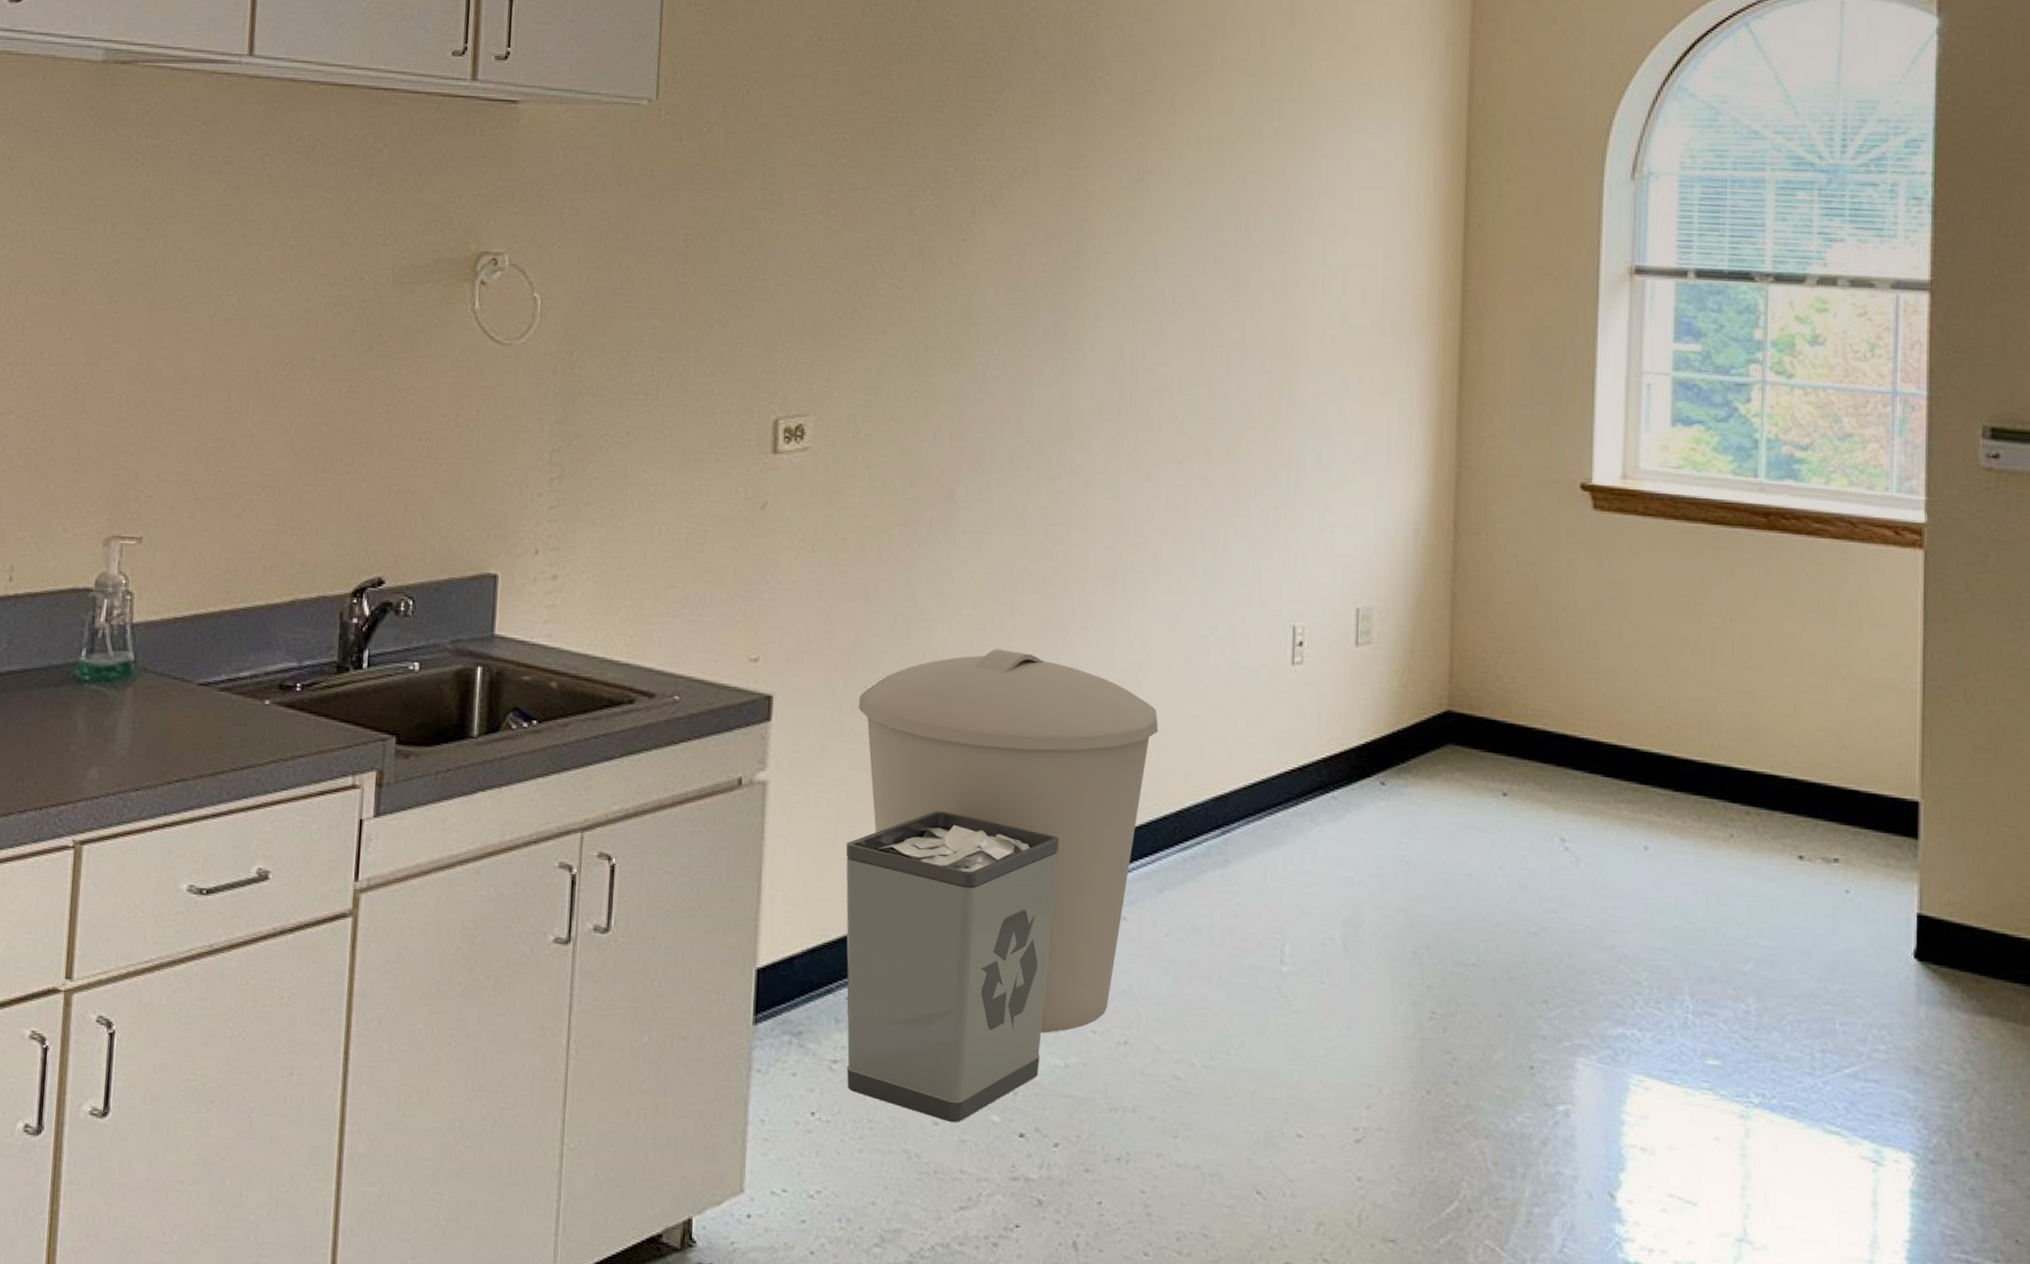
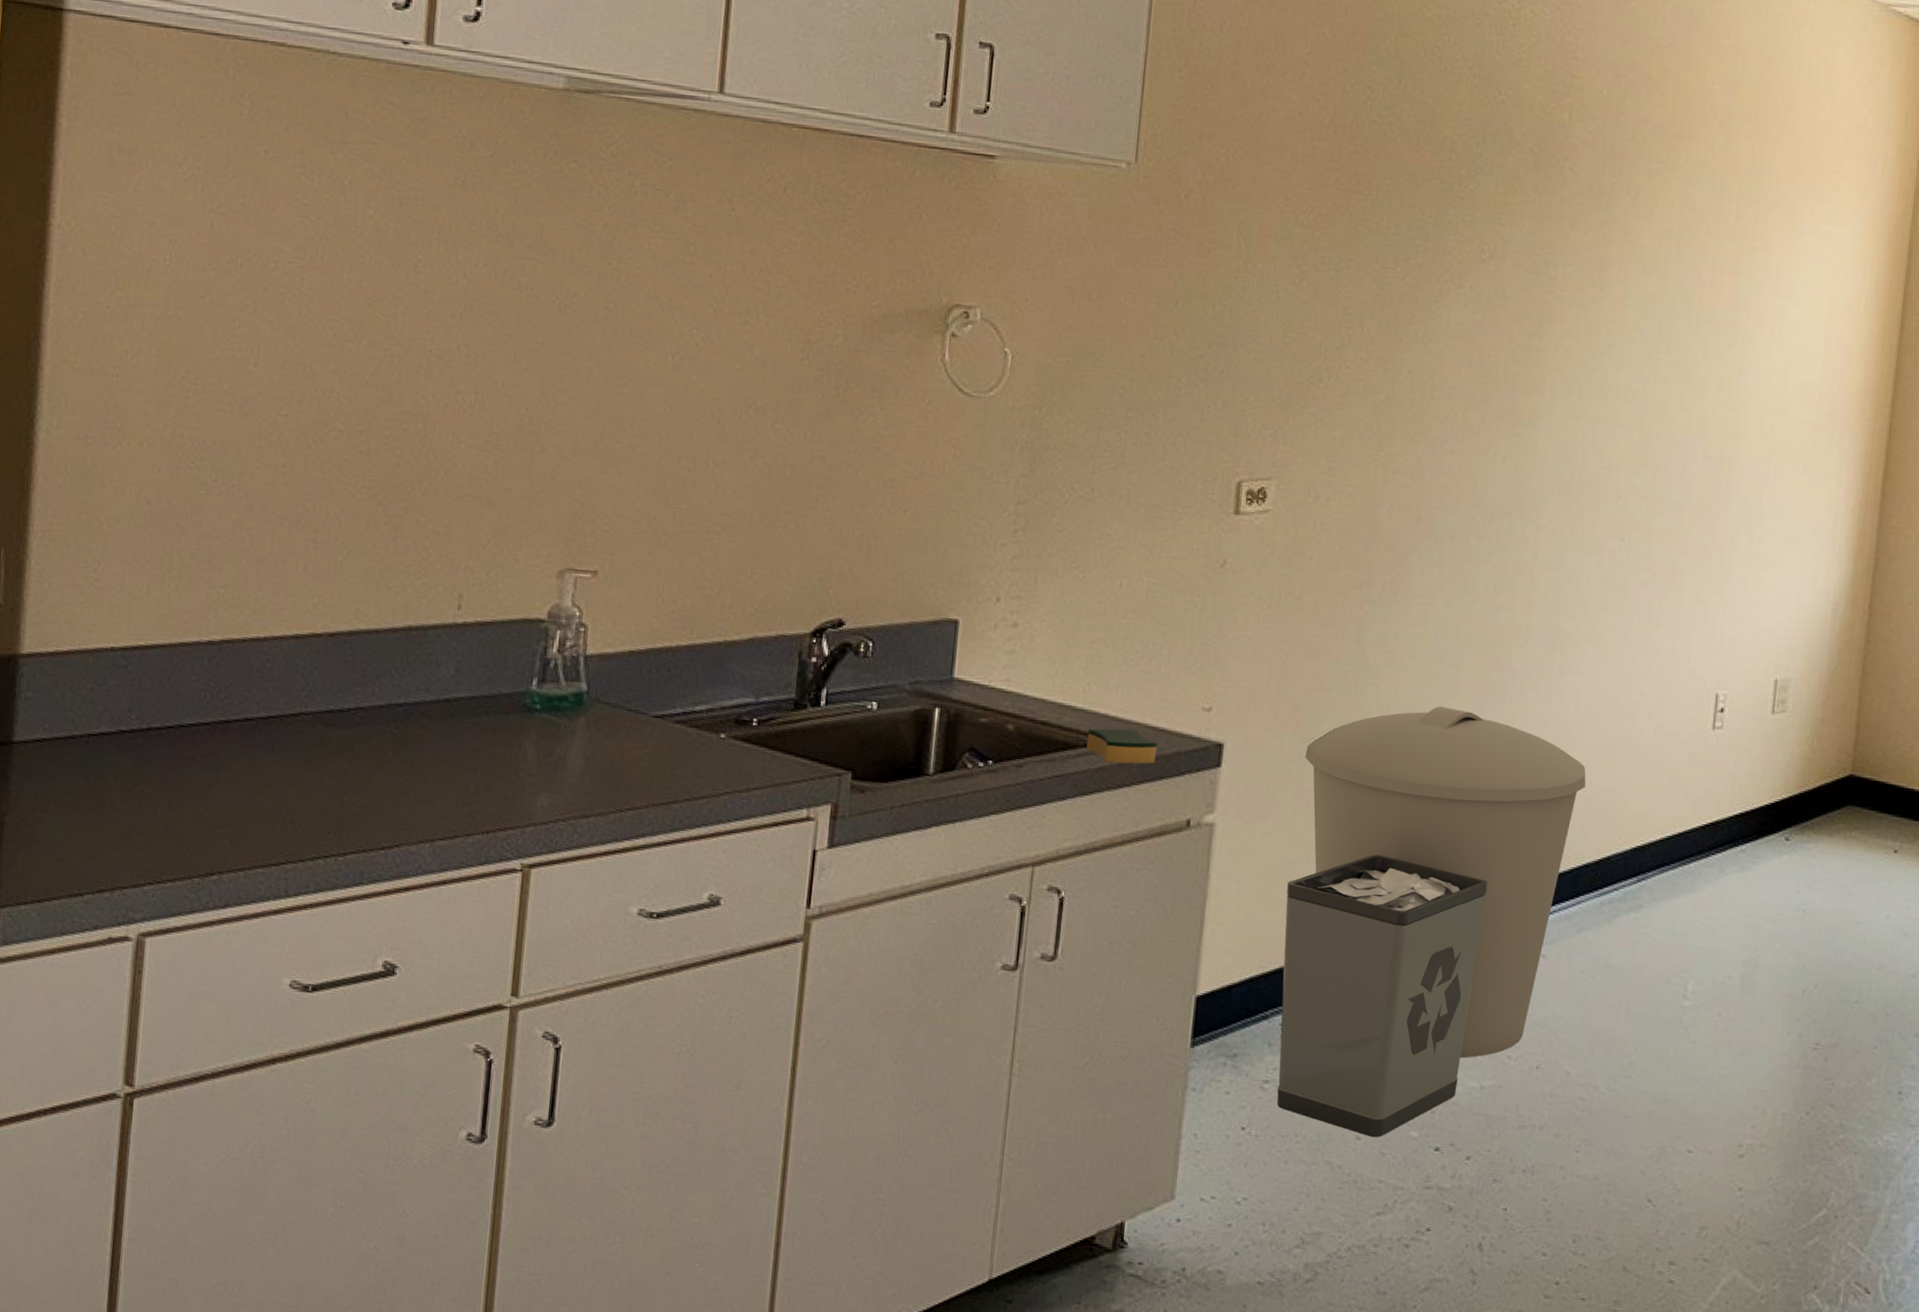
sponge: none [631,683,705,720] -> present [1086,728,1158,764]

